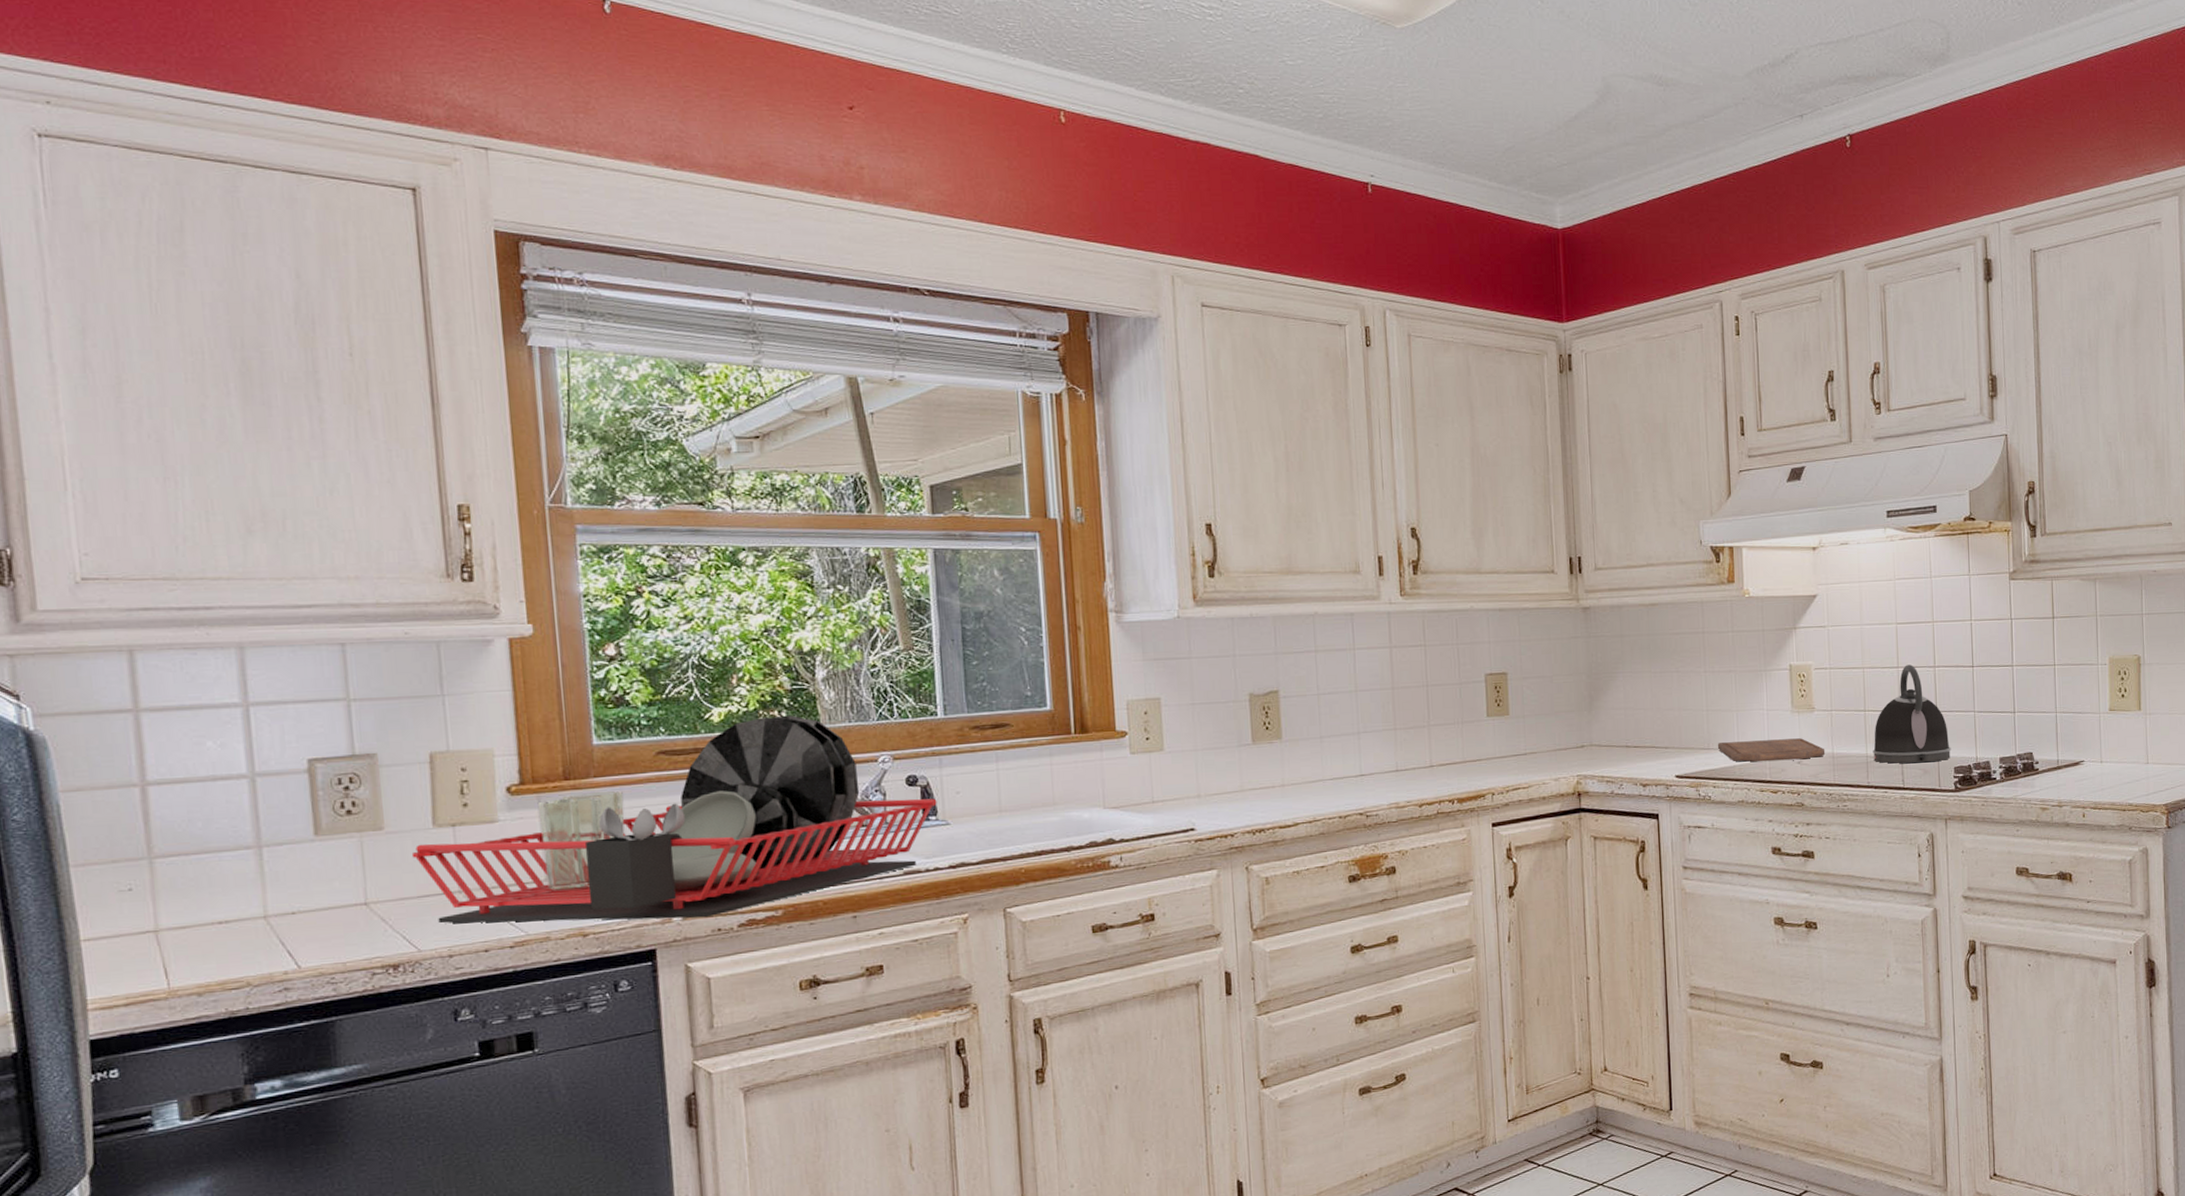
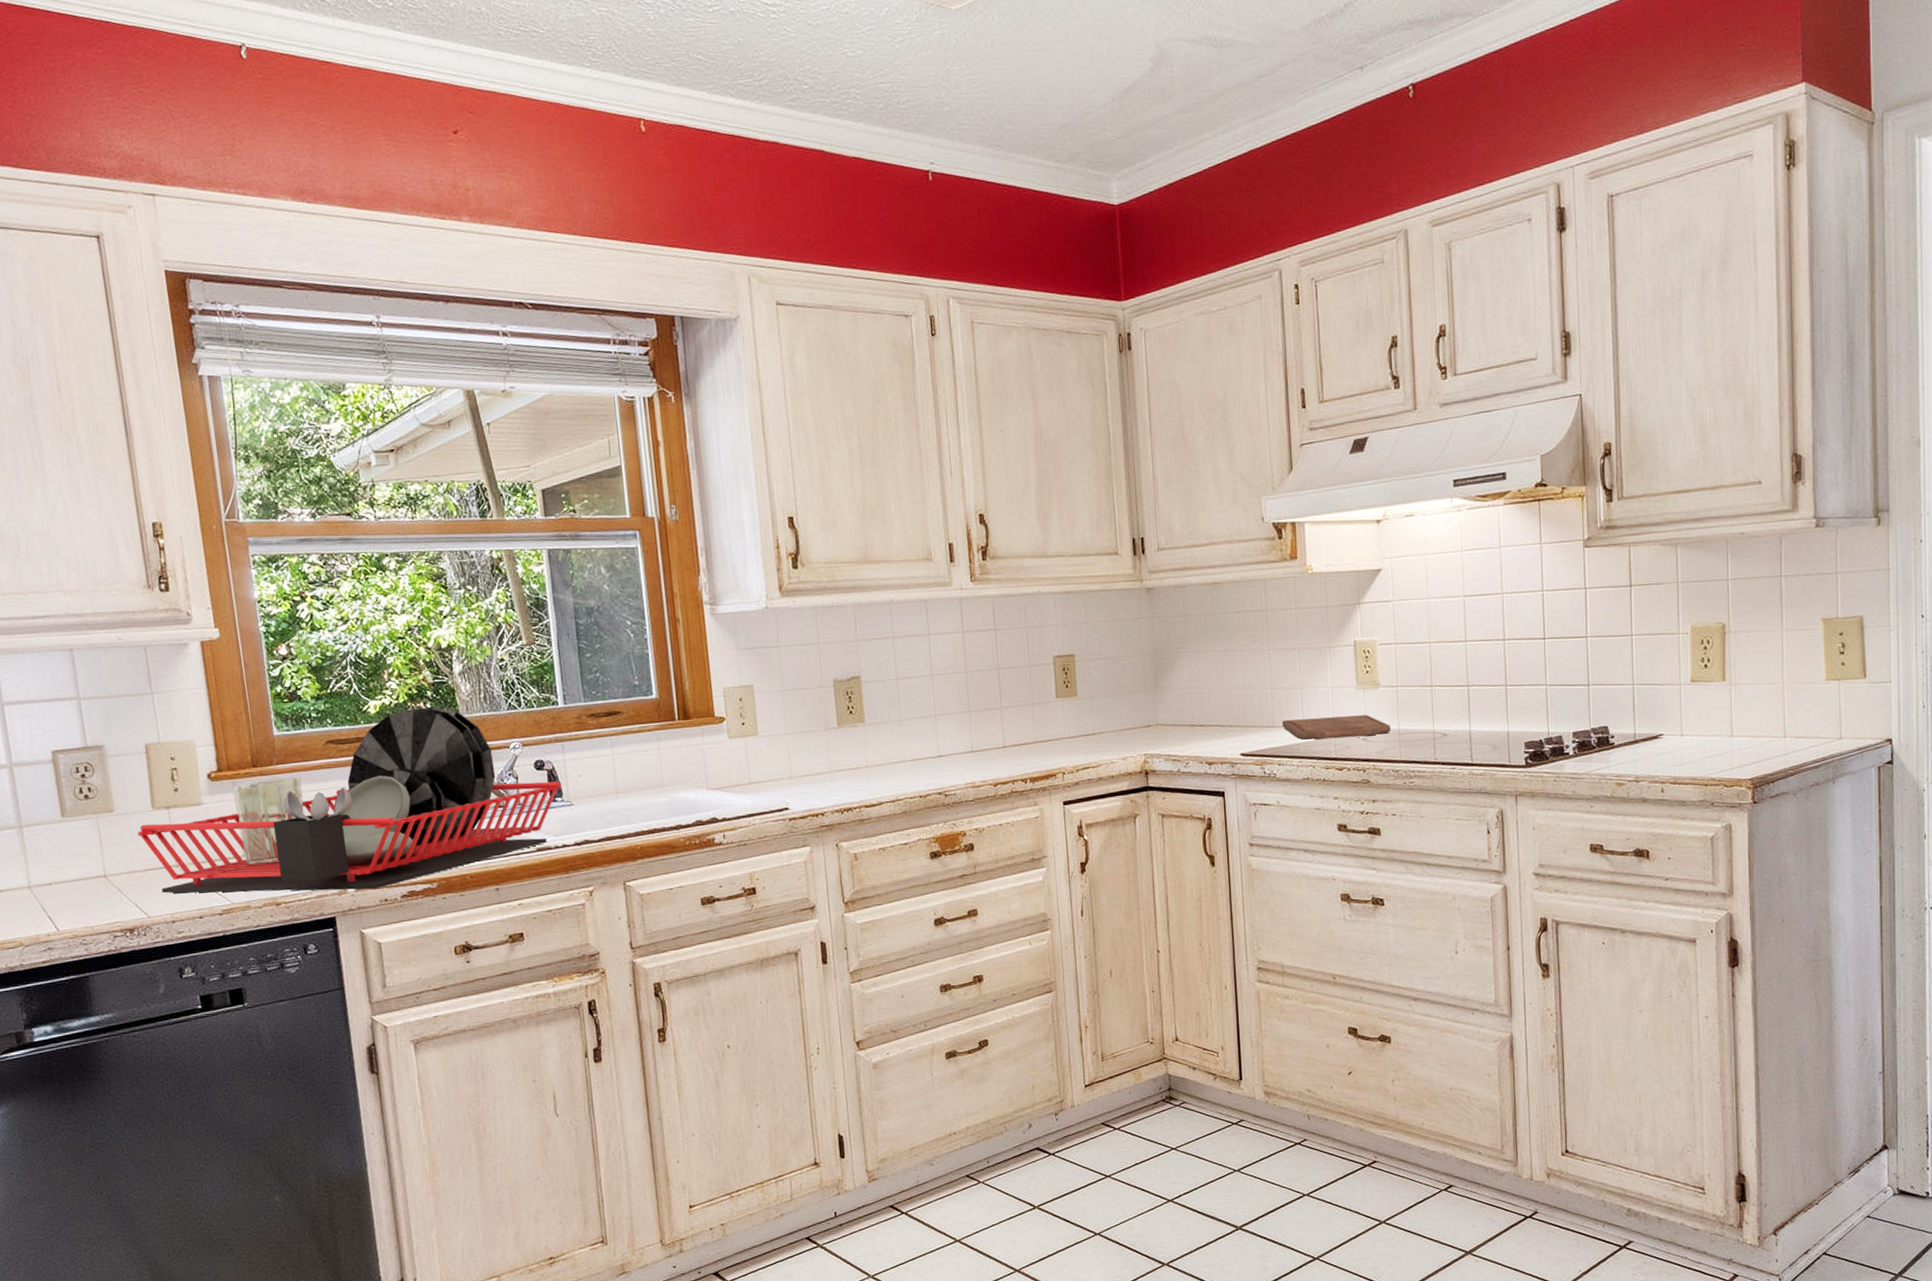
kettle: present [1872,664,1951,764] -> none [1439,638,1522,739]

